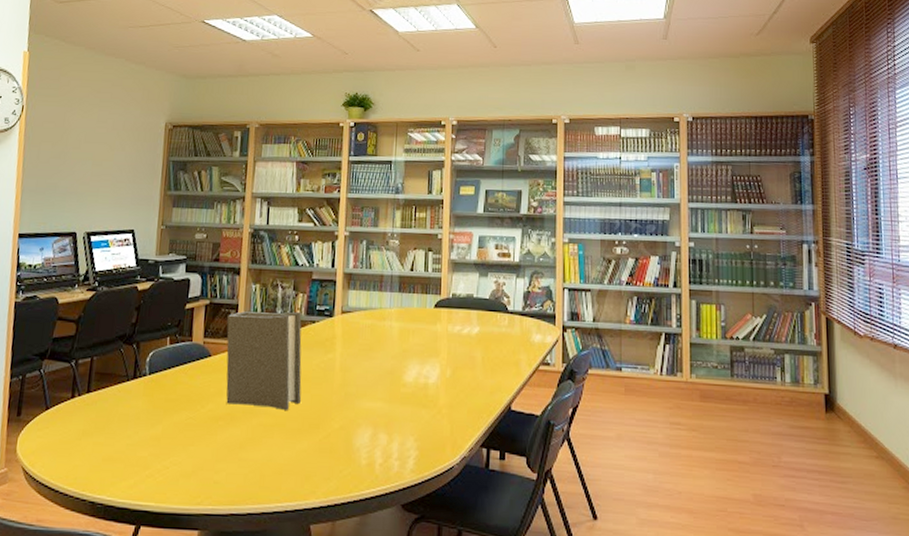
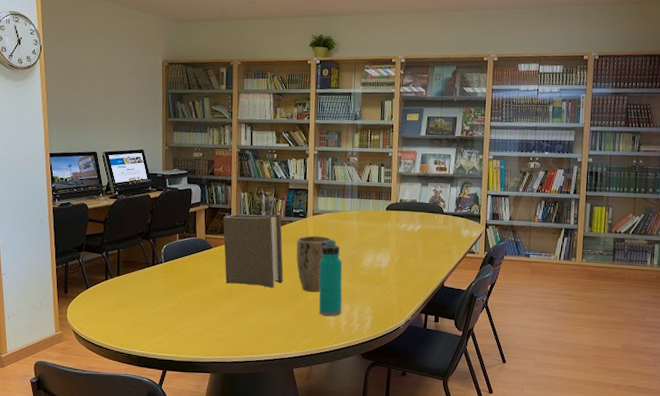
plant pot: none [319,340,365,417] -> present [296,236,332,293]
water bottle: none [346,346,378,451] -> present [319,240,343,317]

